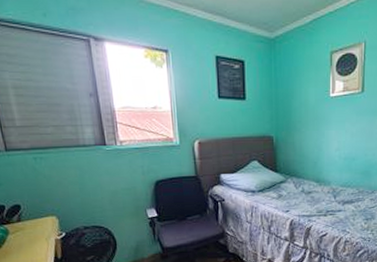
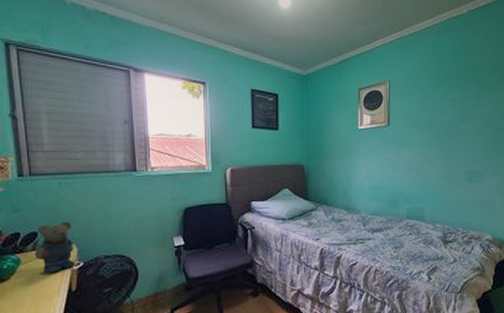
teddy bear: none [20,195,58,242] -> present [34,221,75,273]

